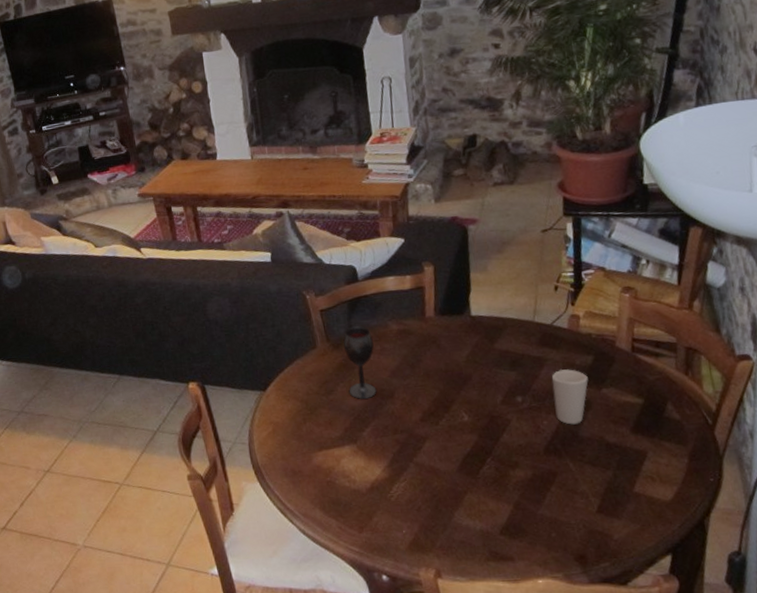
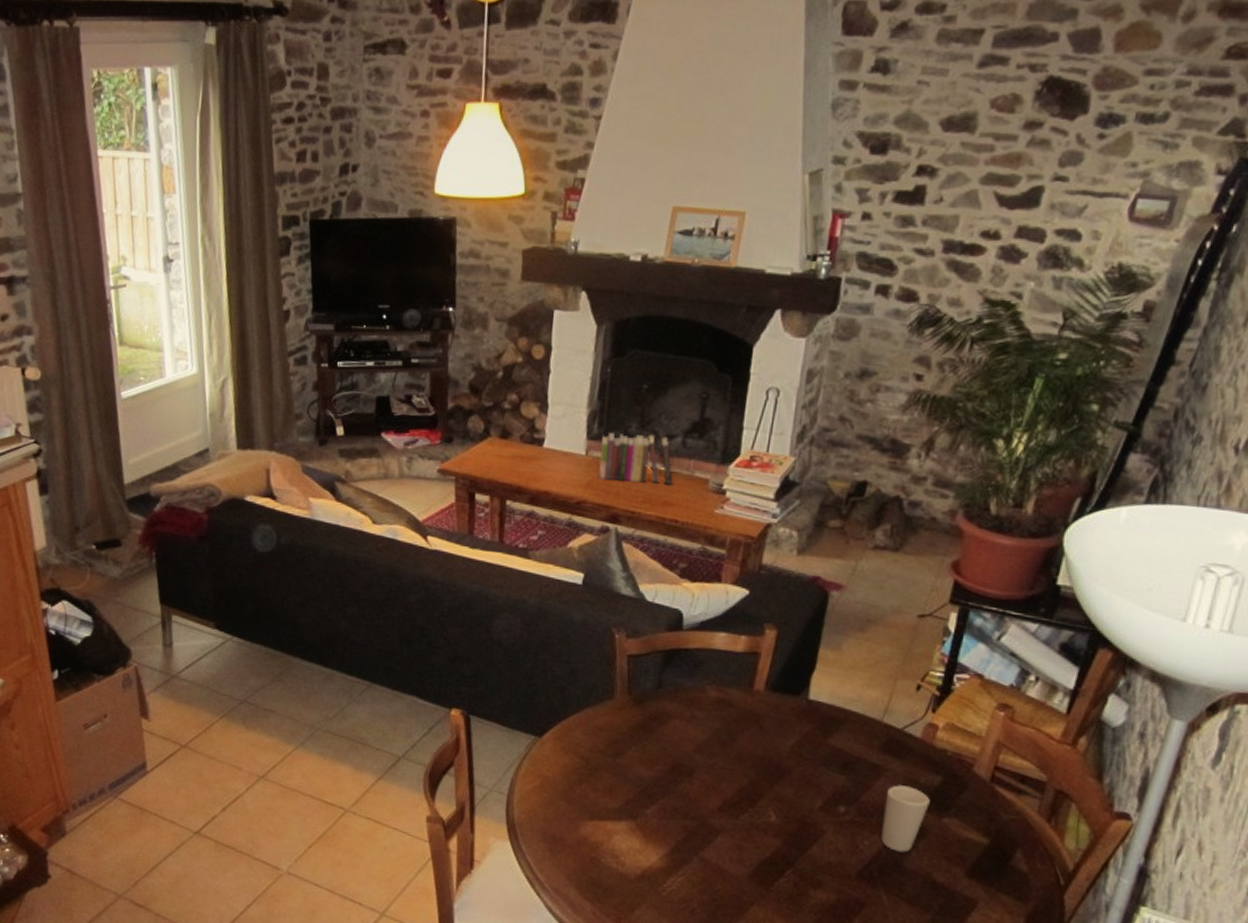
books: none [261,132,324,177] -> present [598,431,673,485]
wine glass: present [343,325,377,399] -> none [640,682,684,771]

